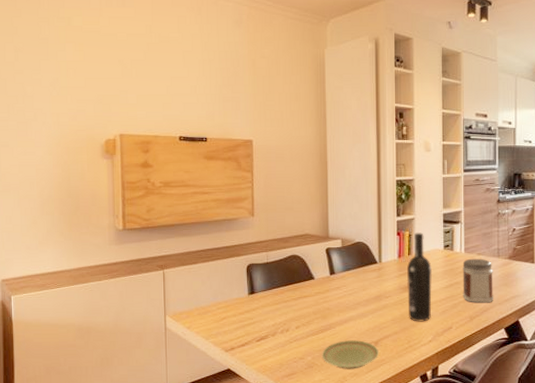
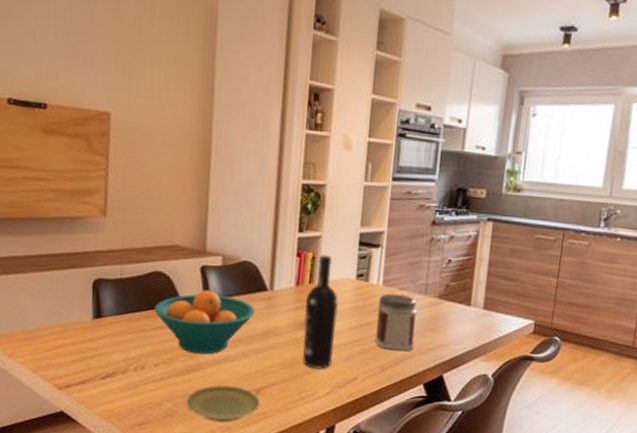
fruit bowl: none [293,266,369,317] -> present [153,290,255,355]

